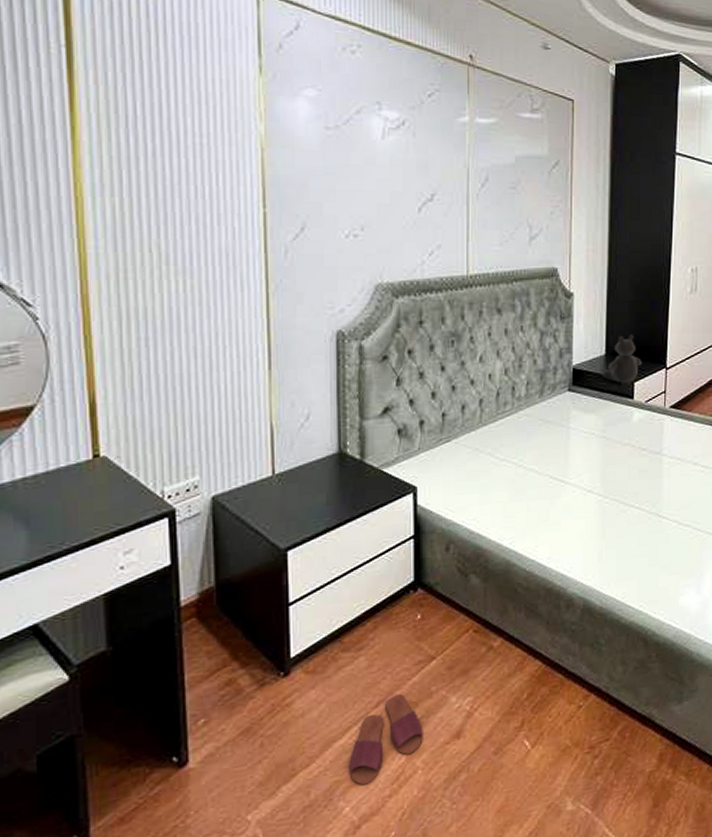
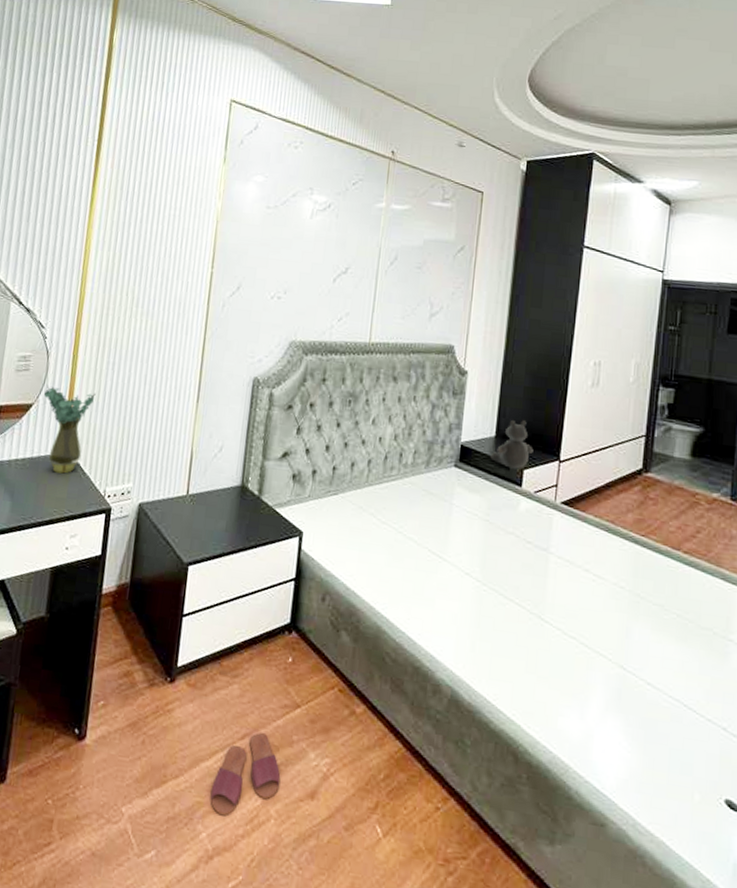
vase: none [48,378,128,484] -> present [43,385,96,474]

